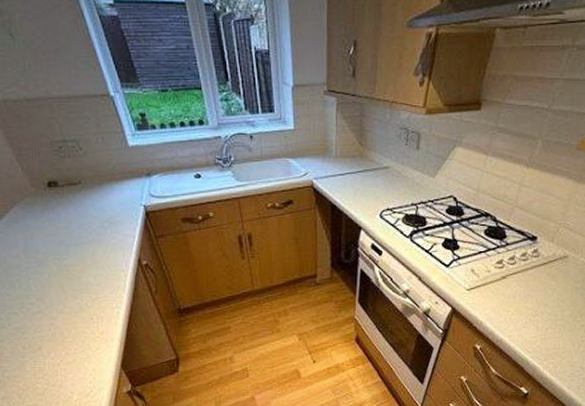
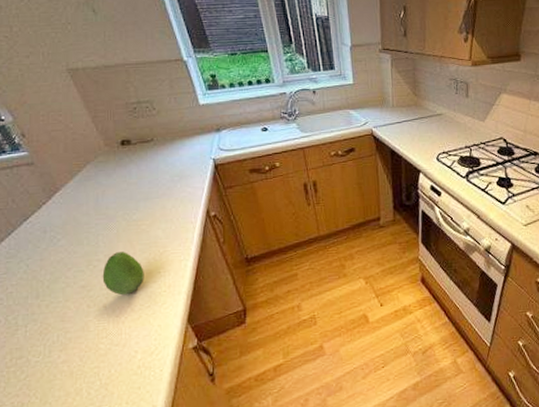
fruit: none [35,296,78,339] -> present [102,252,144,296]

